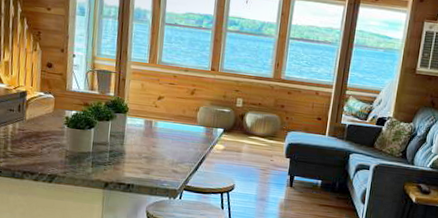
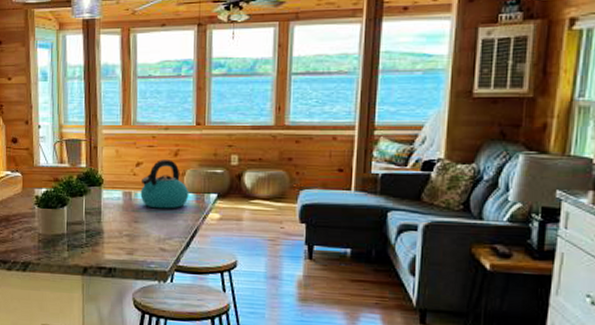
kettle: none [159,96,201,138] -> present [140,160,189,209]

